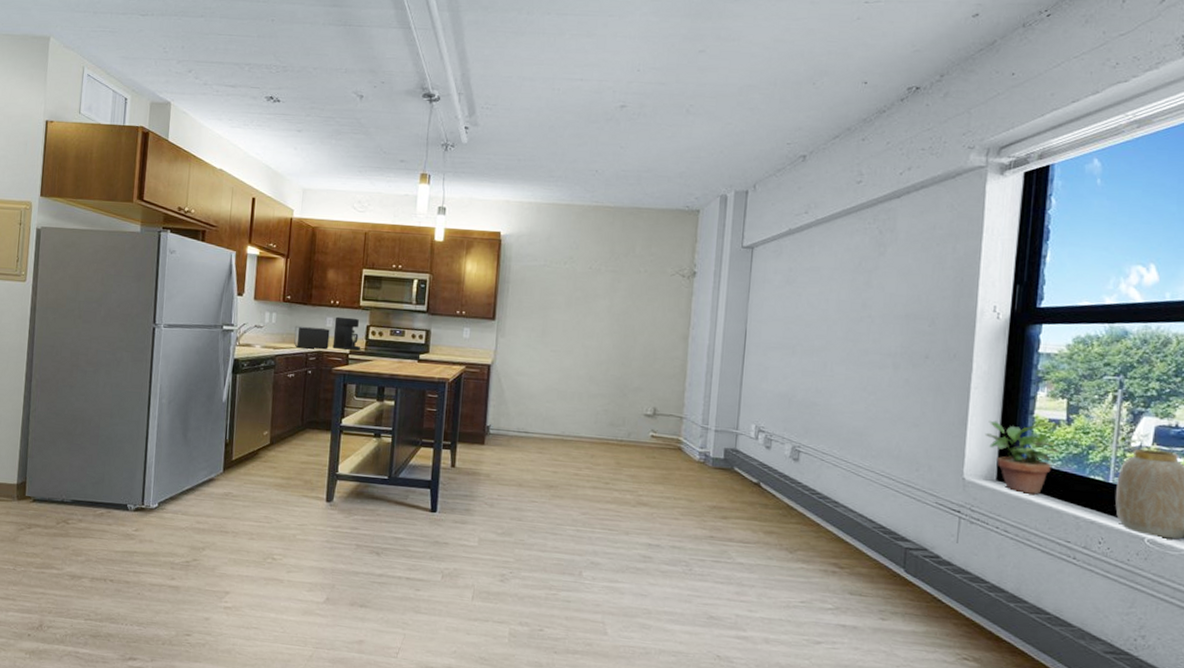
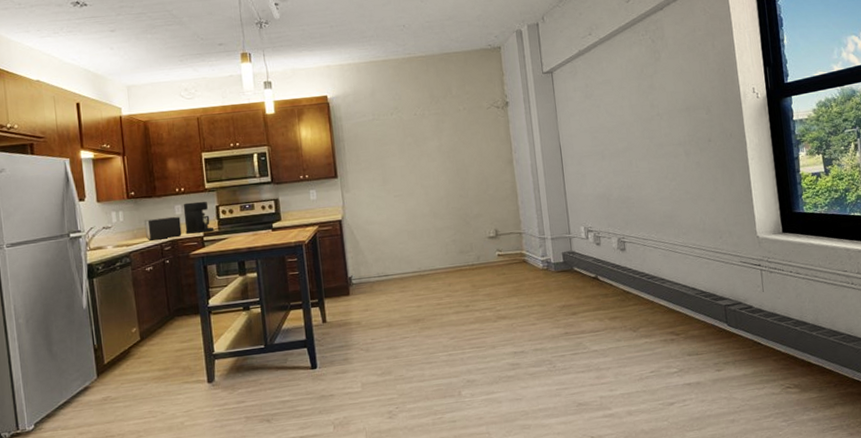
potted plant: present [984,420,1061,495] -> none [766,176,825,240]

